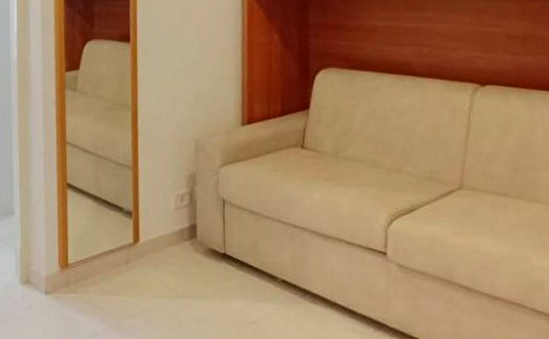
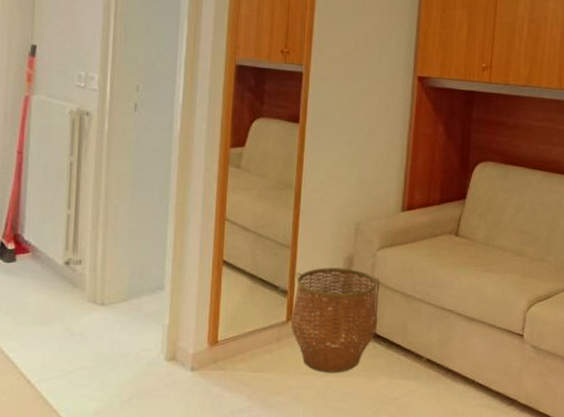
basket: none [138,187,227,296] -> present [291,267,379,373]

